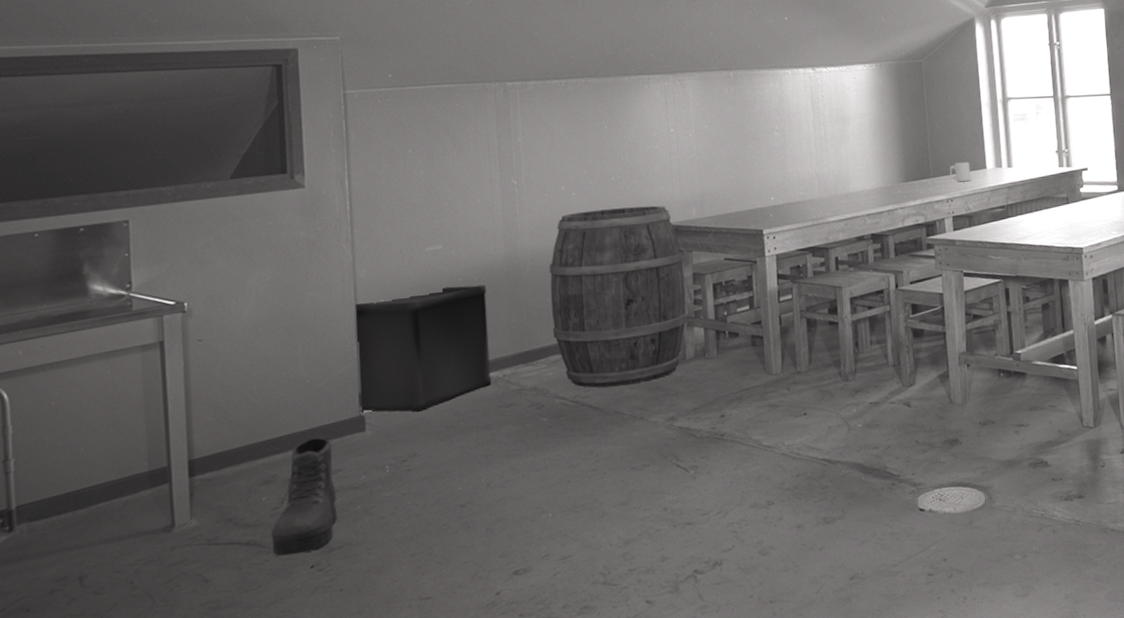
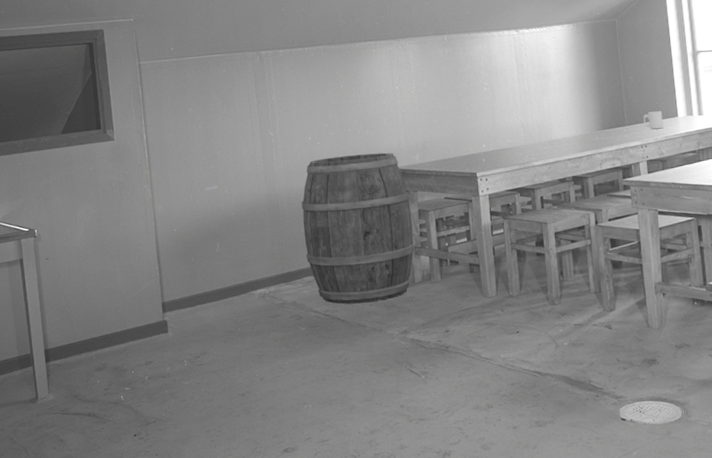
boot: present [271,436,337,556] -> none [104,335,151,426]
crate: present [356,284,492,412] -> none [156,218,261,319]

